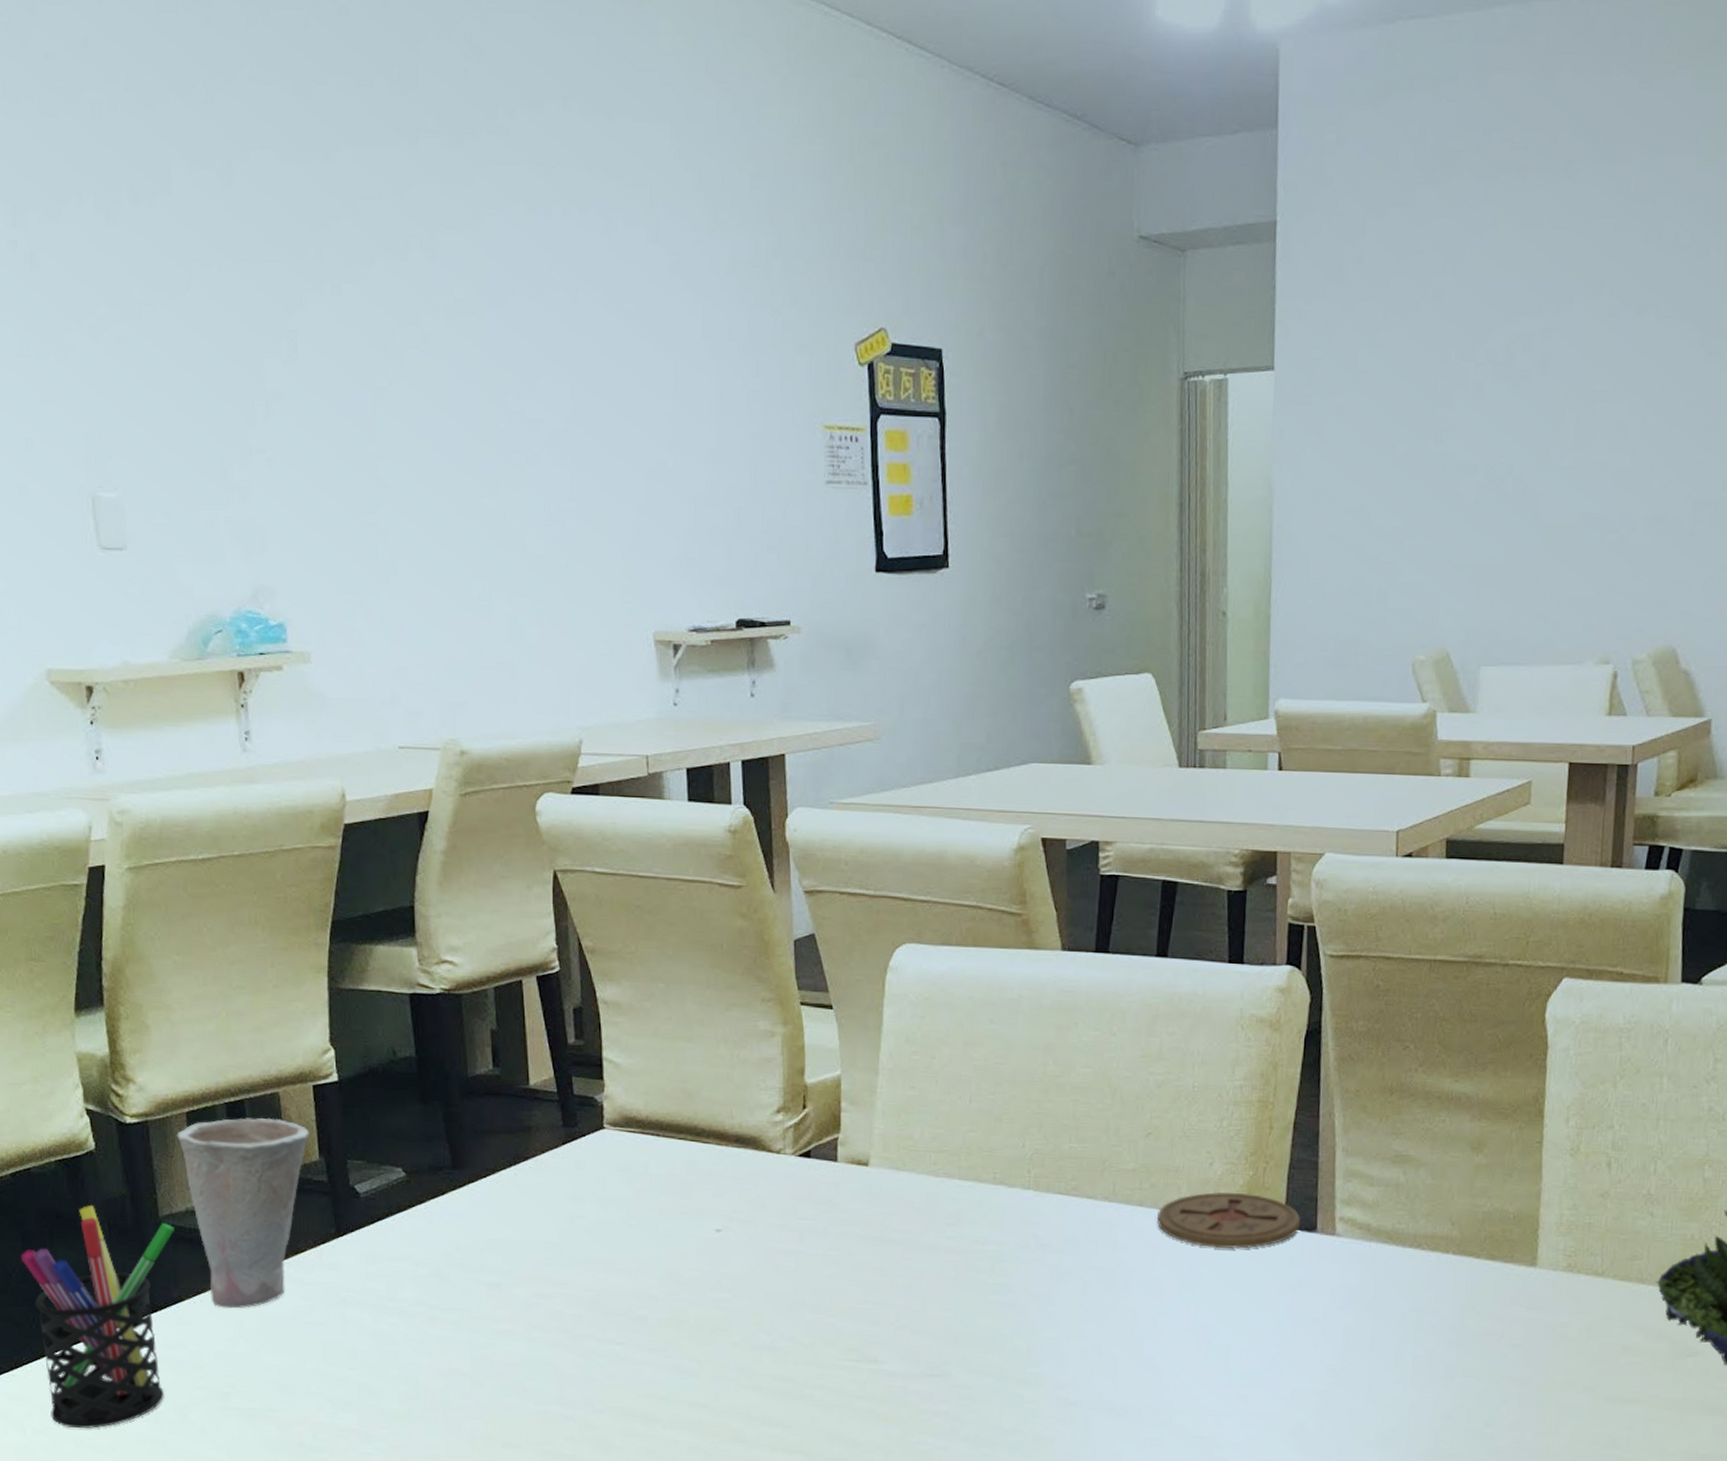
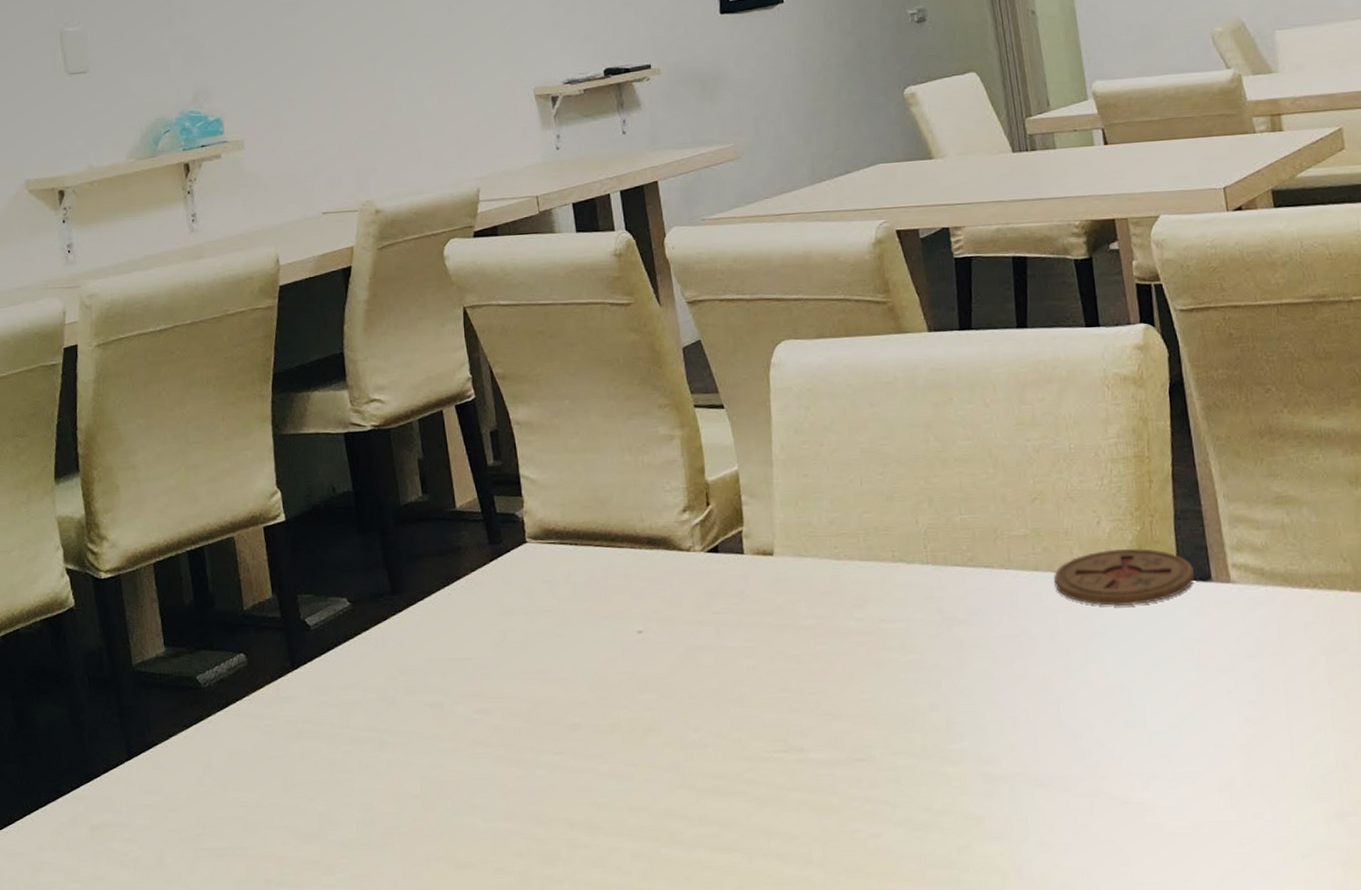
pen holder: present [21,1206,174,1429] -> none [12,660,146,881]
cup: present [177,1117,309,1309] -> none [146,561,263,749]

